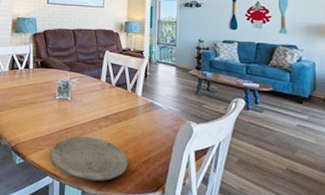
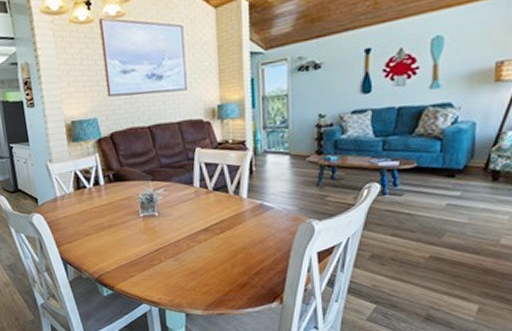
plate: present [51,136,128,182] -> none [143,254,237,302]

